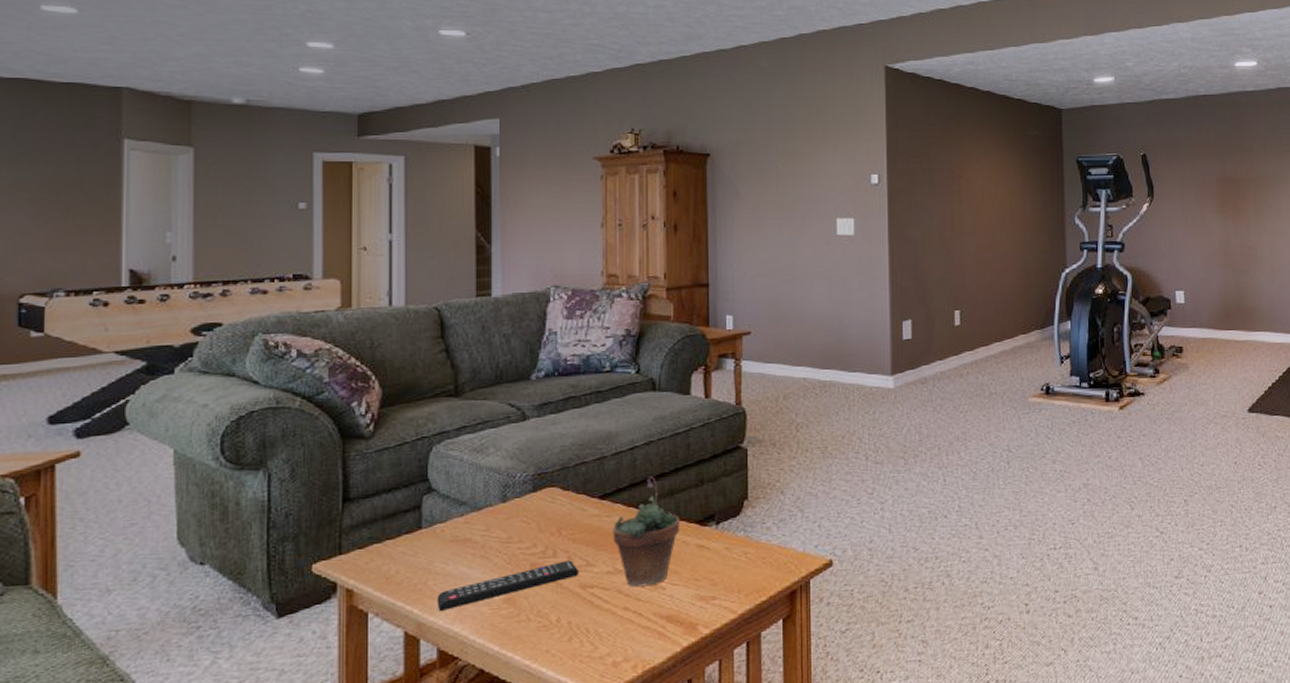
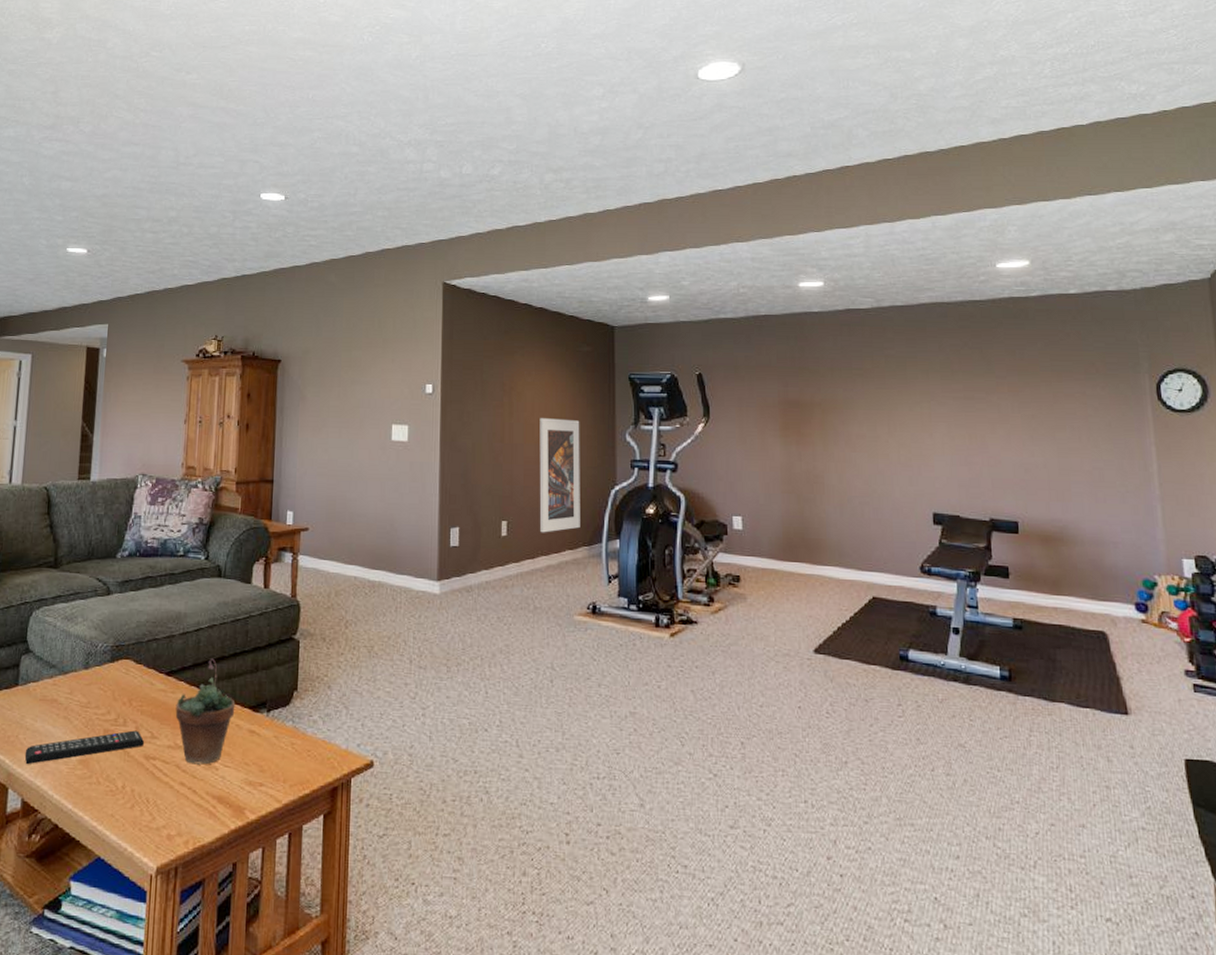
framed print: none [990,204,1033,320] -> present [539,418,580,533]

